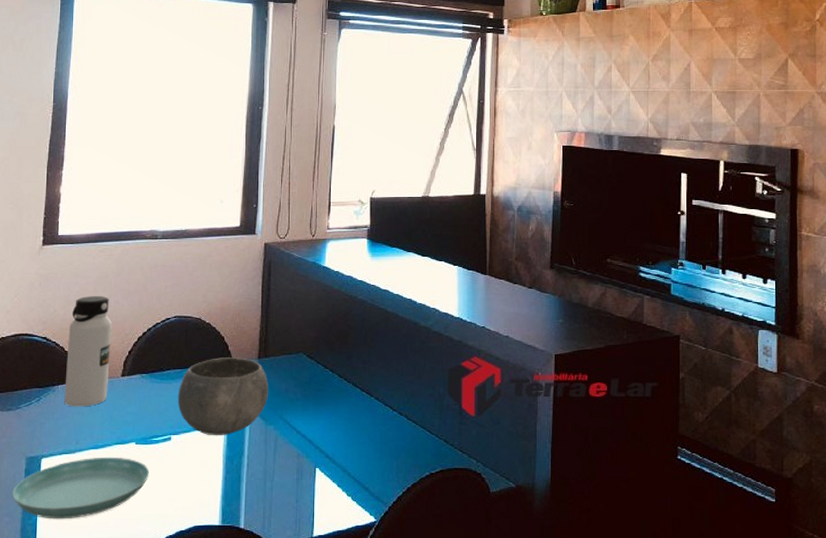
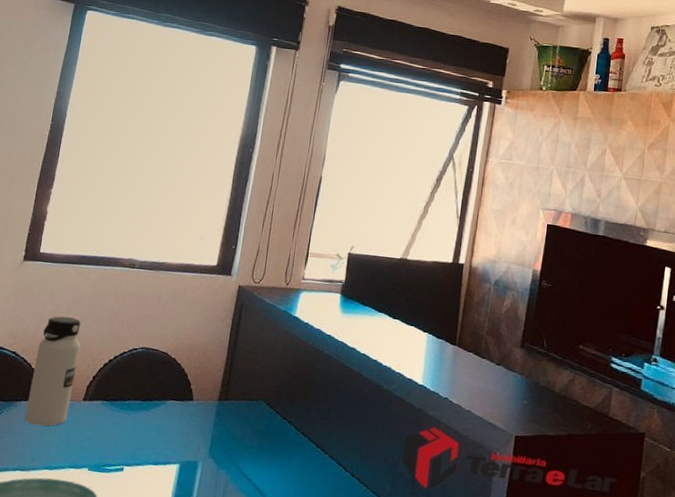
bowl: present [177,357,268,436] -> none [134,394,226,474]

